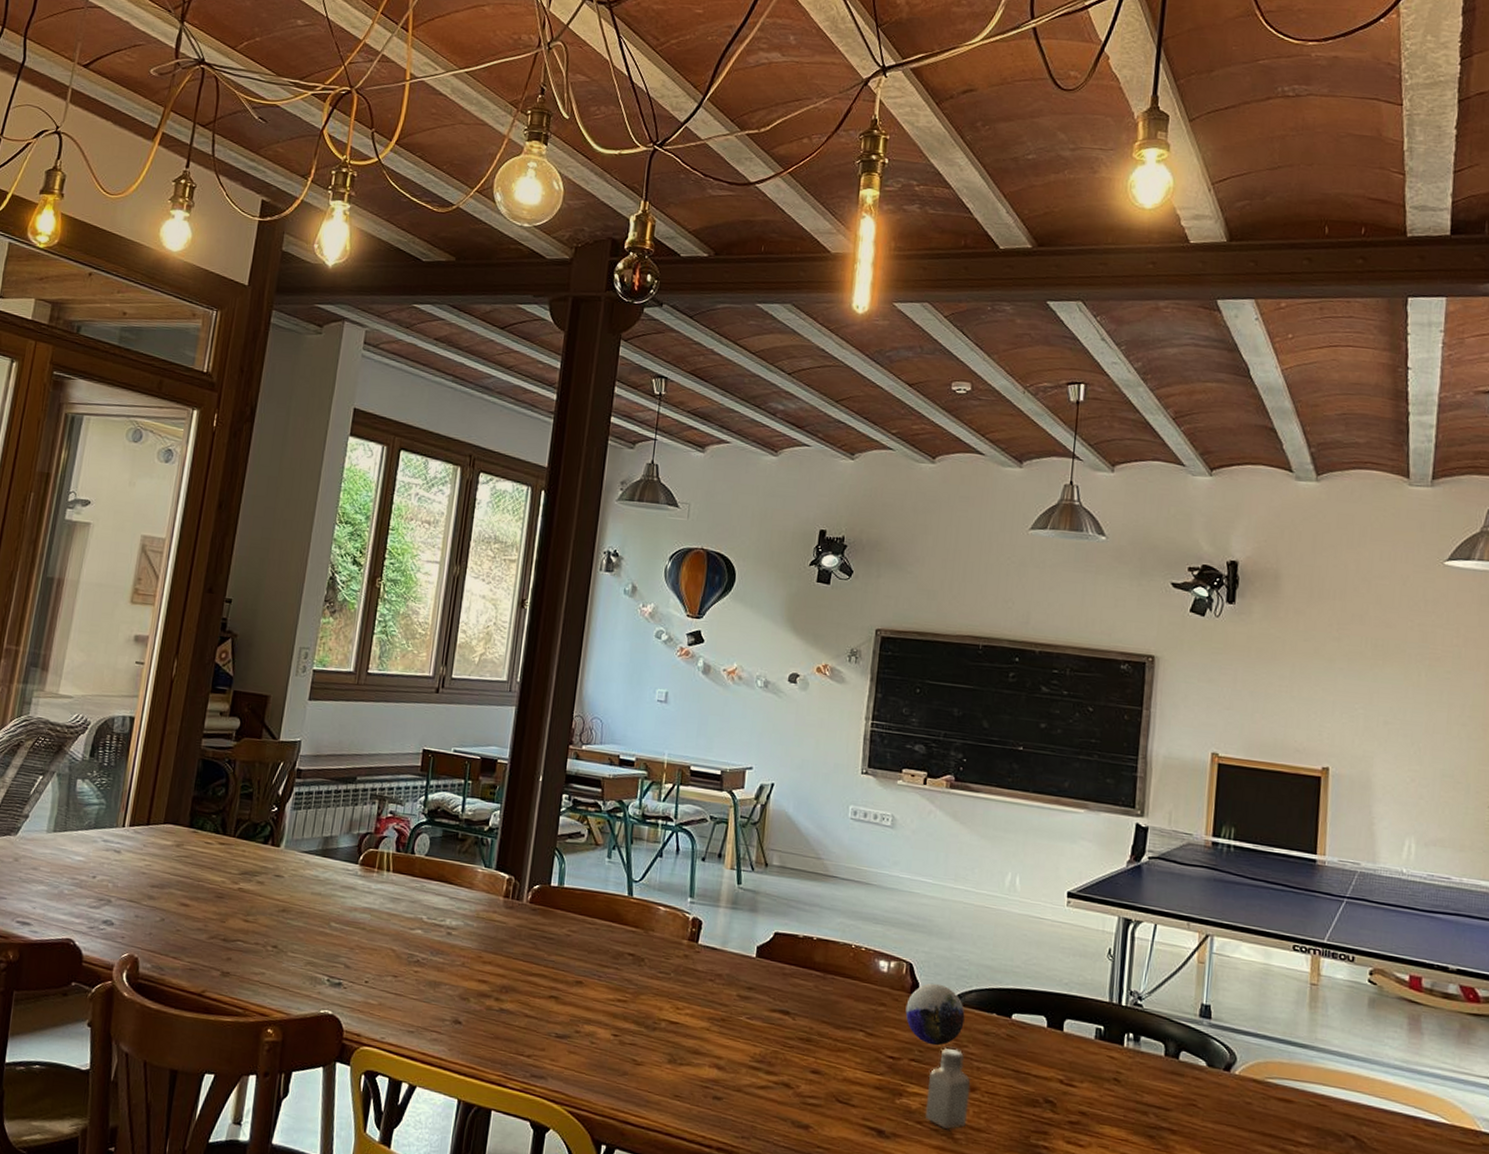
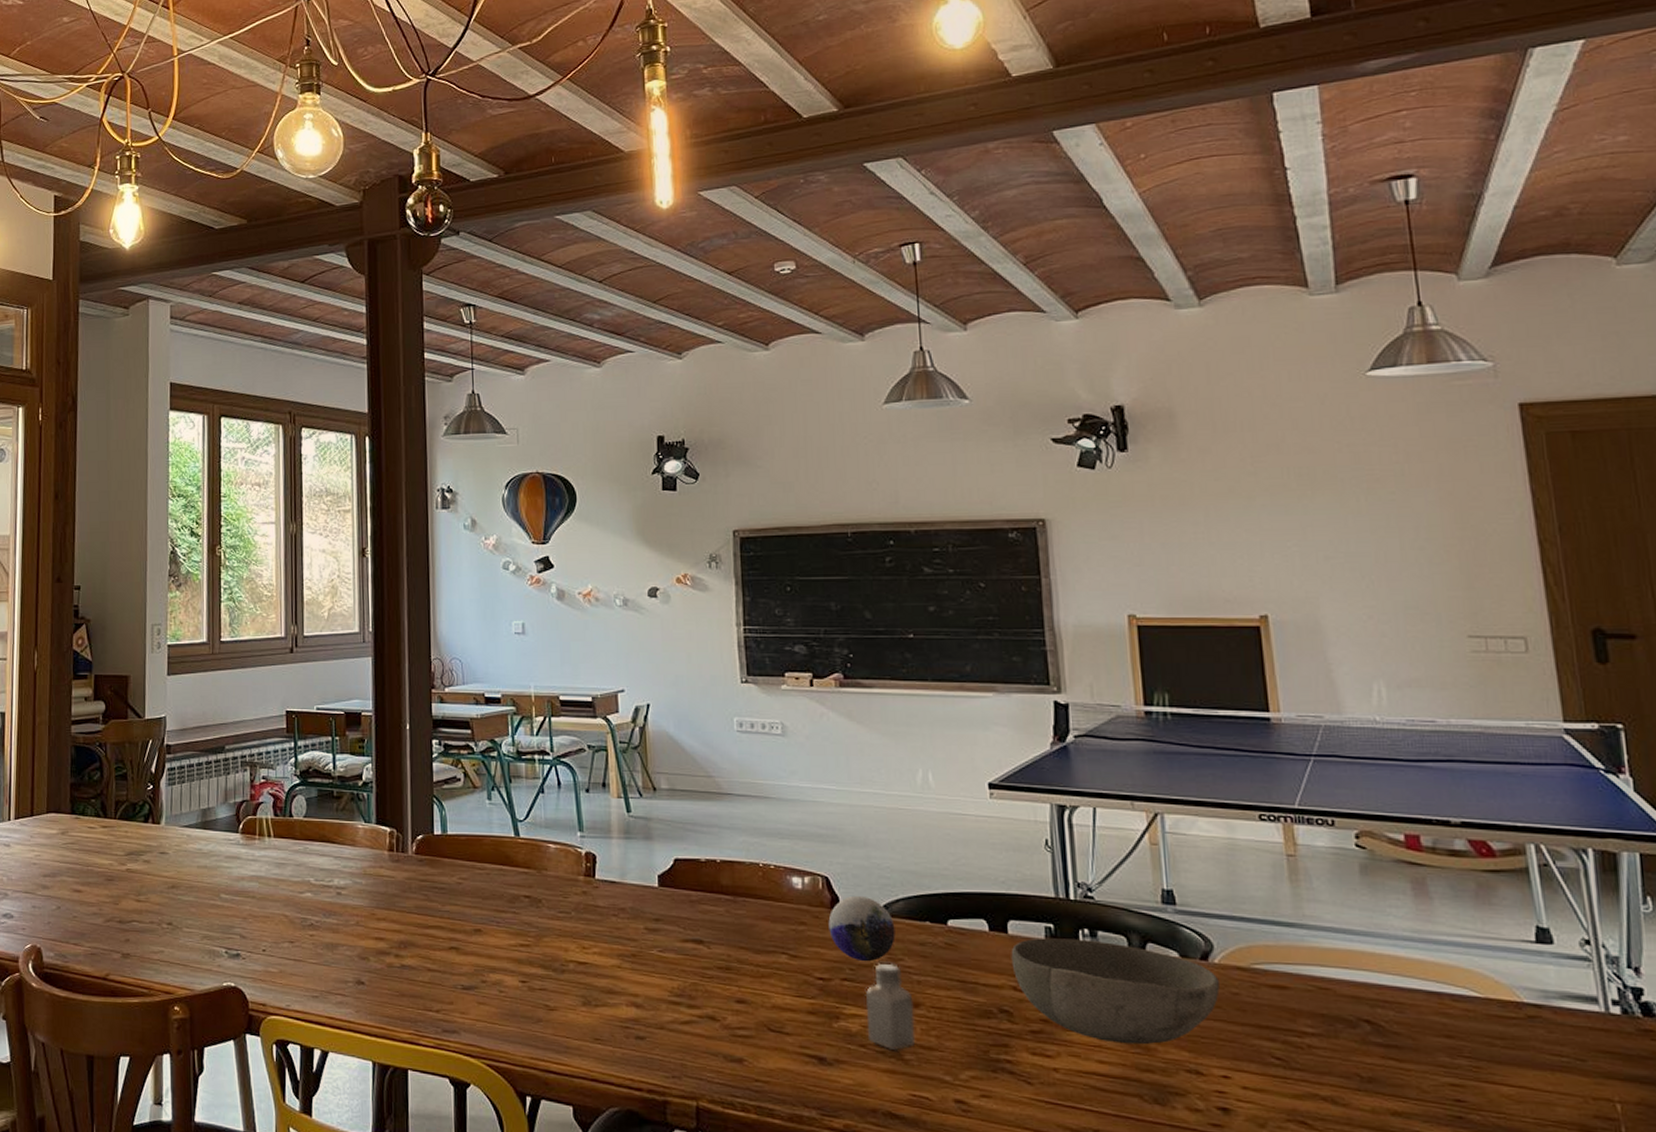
bowl: none [1062,1037,1237,1143] -> present [1011,938,1220,1045]

